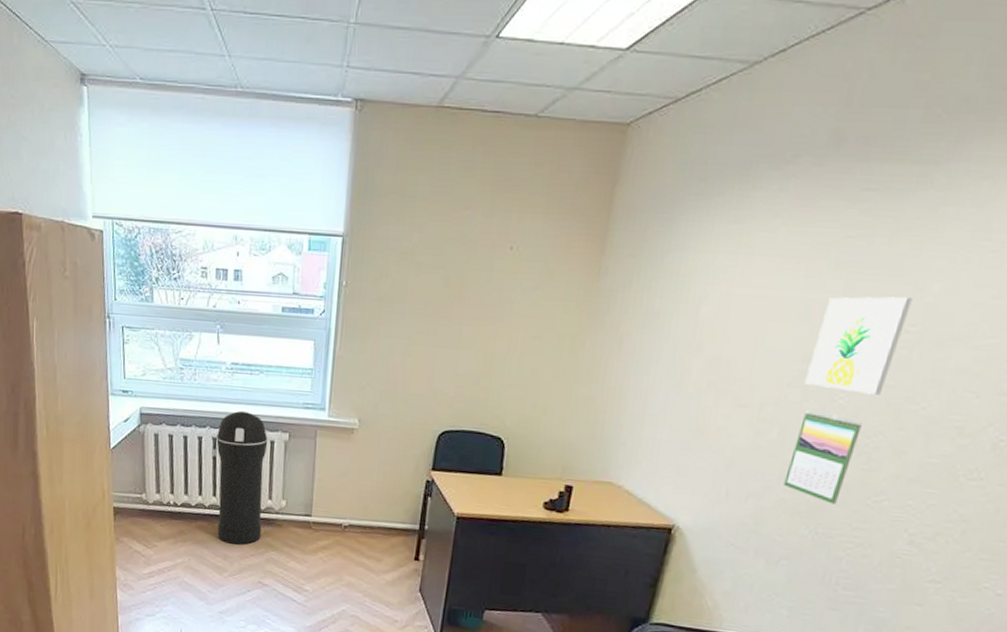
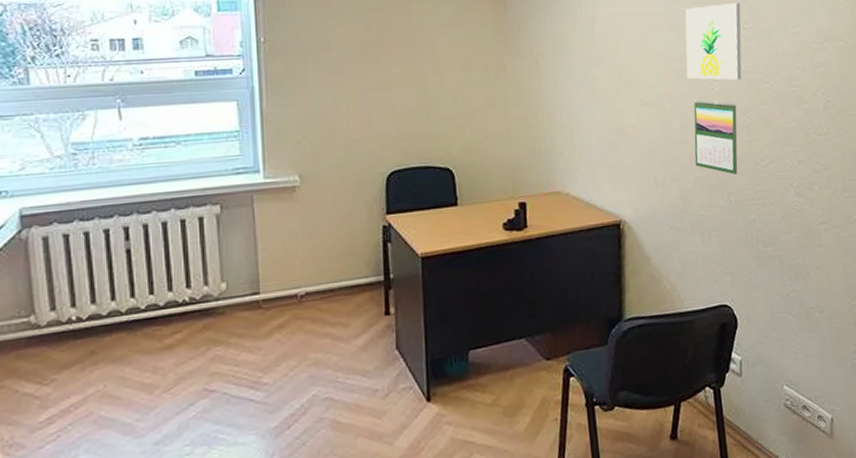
trash can: present [216,410,268,545] -> none [129,189,200,352]

